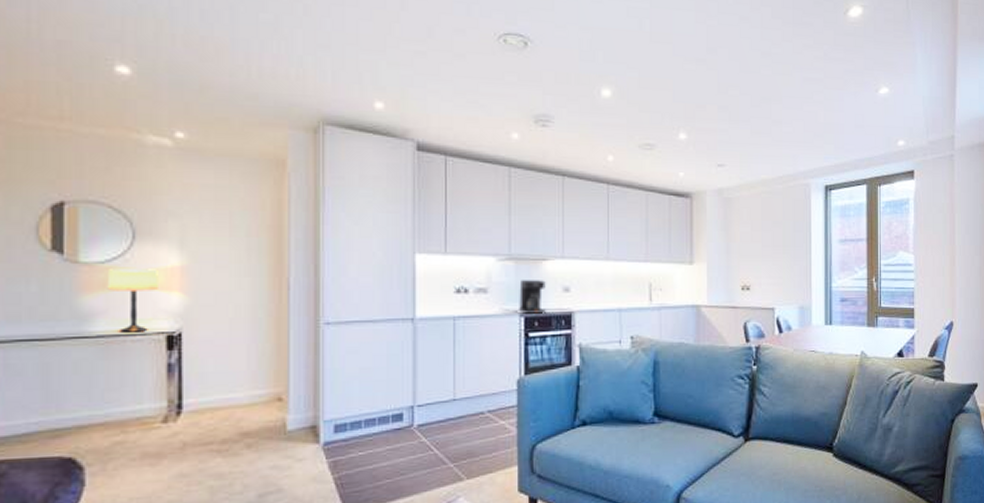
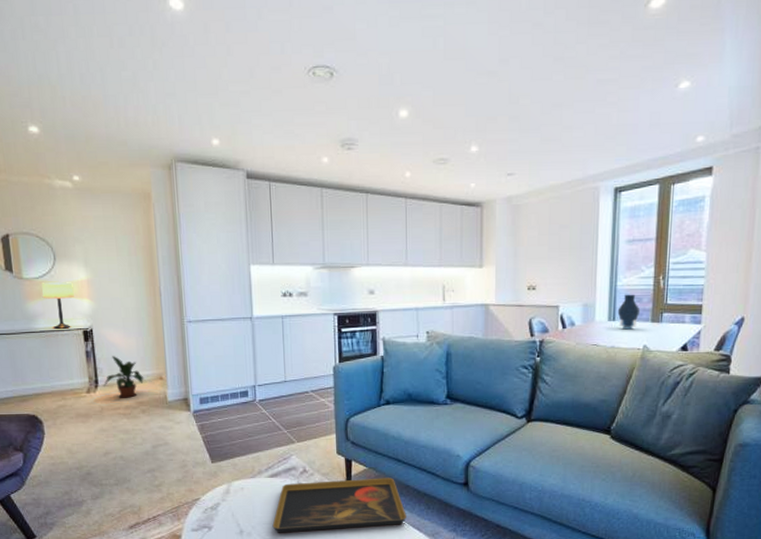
potted plant: none [191,370,255,429] -> present [104,356,145,398]
coffee maker: present [518,280,547,314] -> none [332,285,356,313]
vase: none [833,296,856,335] -> present [617,294,641,330]

